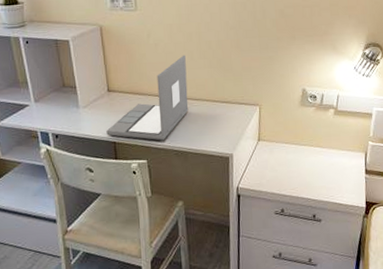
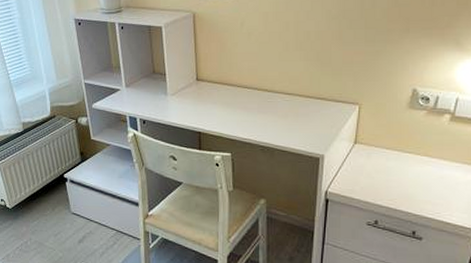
laptop: present [106,55,189,141] -> none [192,45,280,135]

